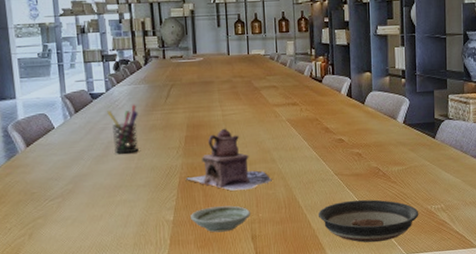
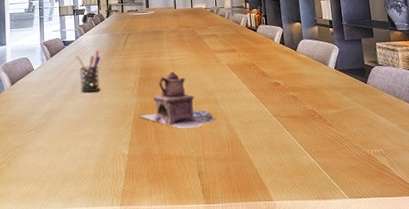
saucer: present [191,205,250,233] -> none [143,142,197,168]
saucer: present [318,199,419,243] -> none [260,141,359,185]

